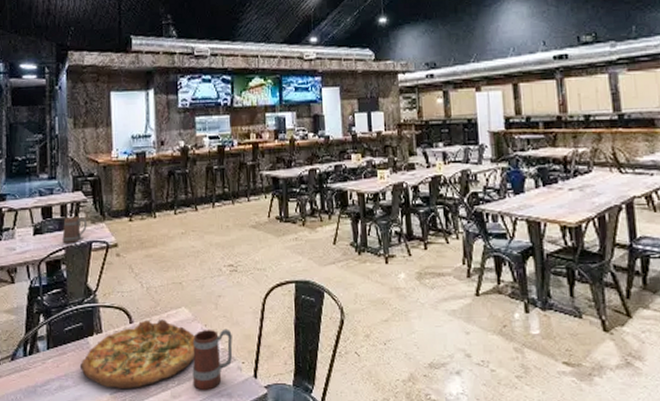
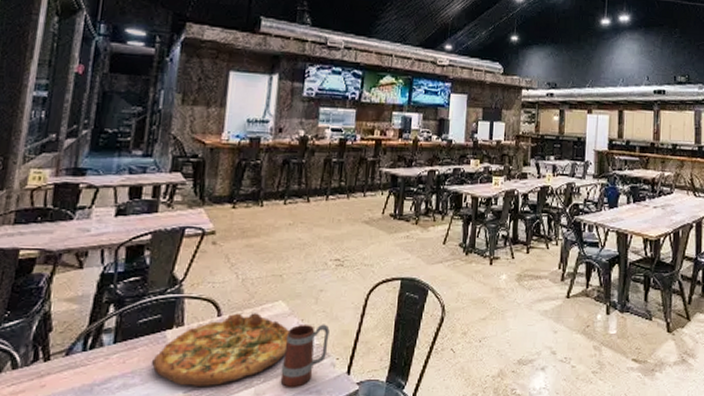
beer mug: present [62,216,87,244] -> none [150,198,183,229]

